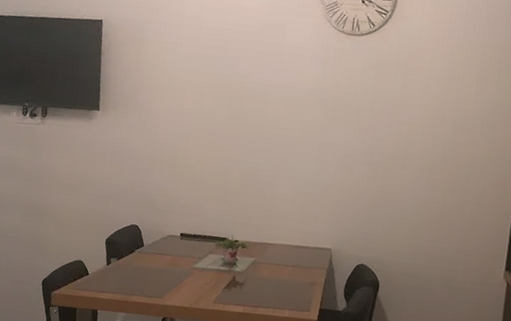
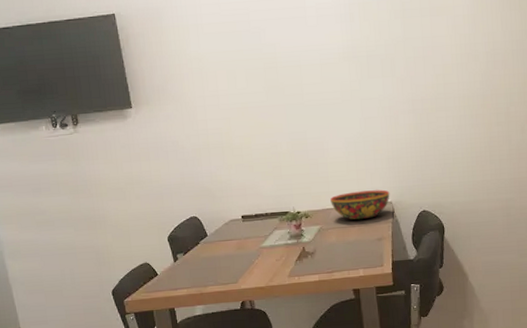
bowl: none [270,231,331,261] -> present [330,189,390,220]

